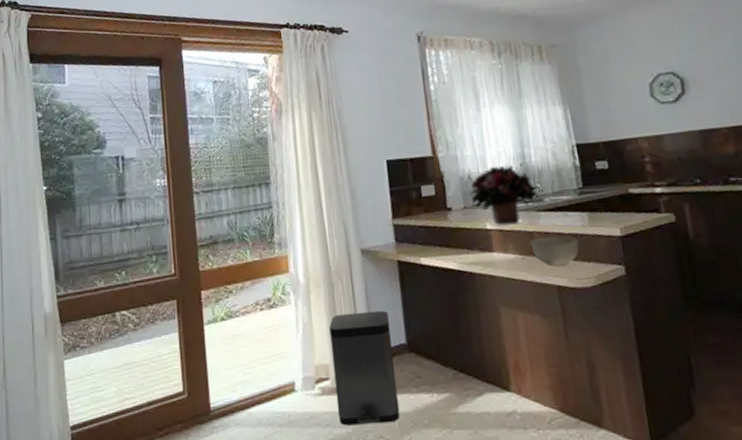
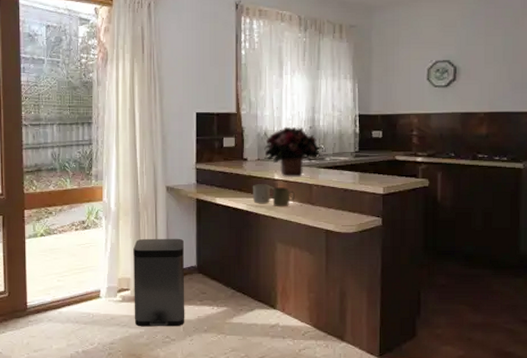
mug: none [461,236,489,261] -> present [252,184,275,204]
mug: none [486,238,515,263] -> present [272,187,295,208]
bowl: present [530,235,579,267] -> none [309,189,348,214]

